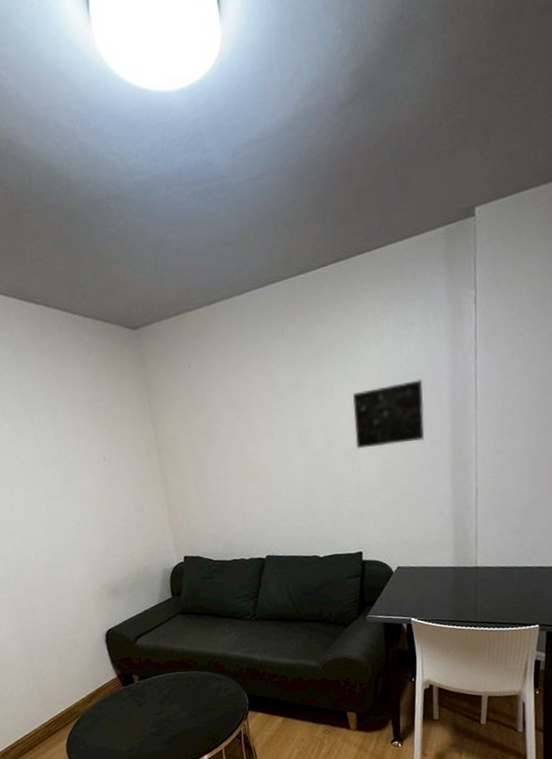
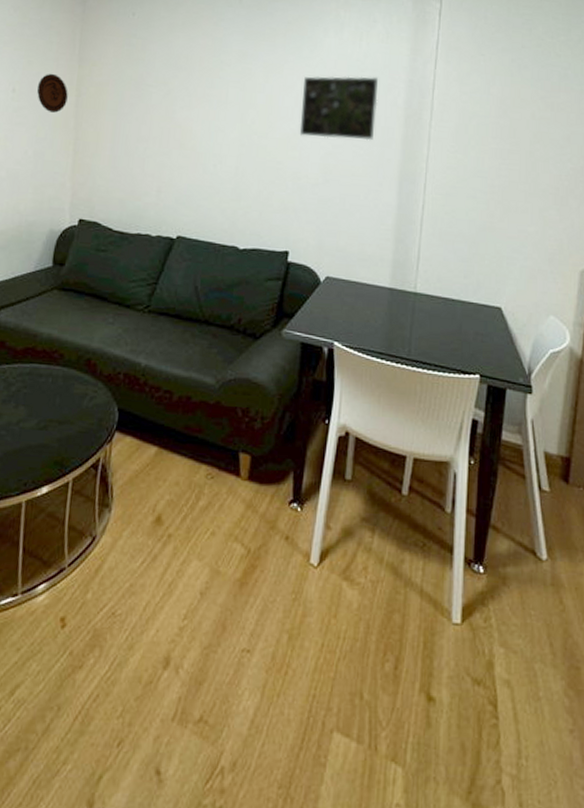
decorative plate: none [123,437,151,472] -> present [37,73,68,113]

